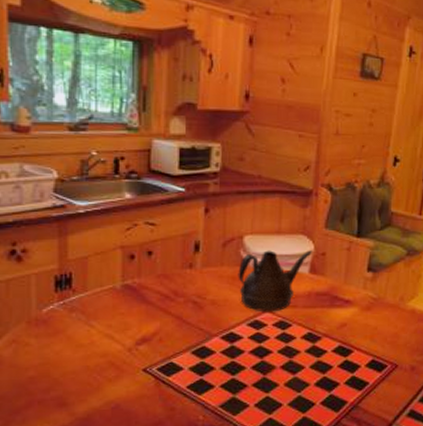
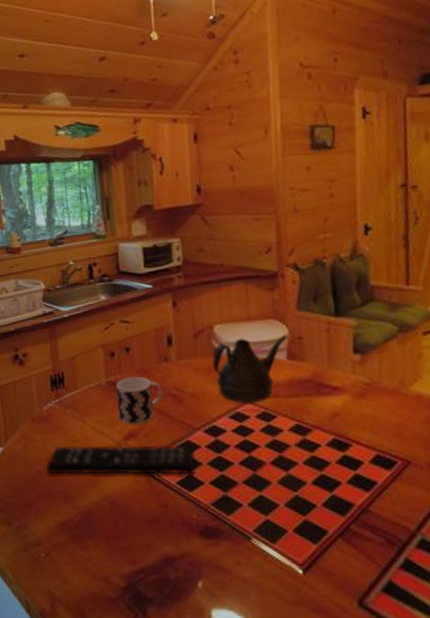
remote control: none [41,350,208,381] -> present [46,445,195,475]
cup: none [132,281,183,330] -> present [115,376,163,425]

